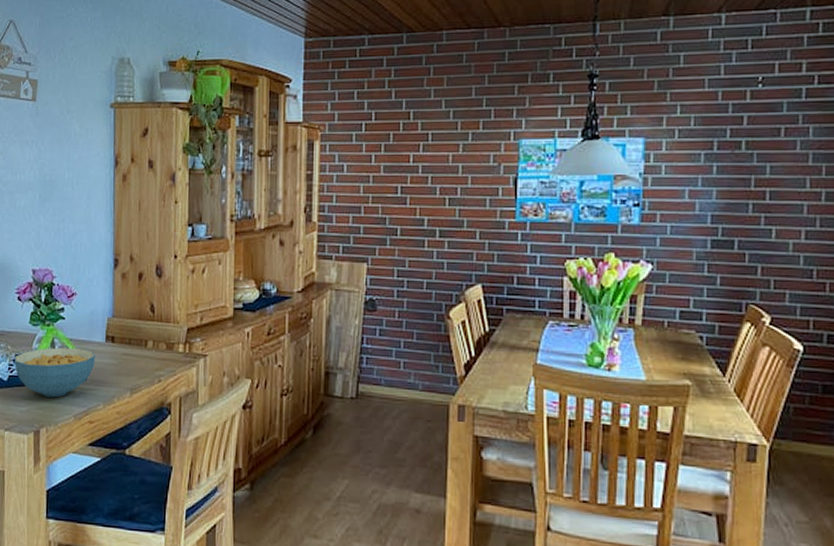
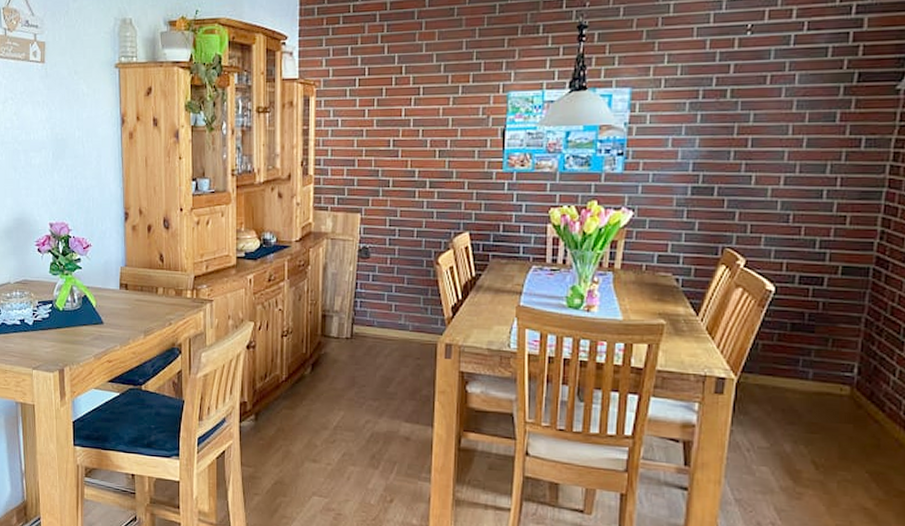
cereal bowl: present [14,348,96,398] -> none [37,295,111,340]

